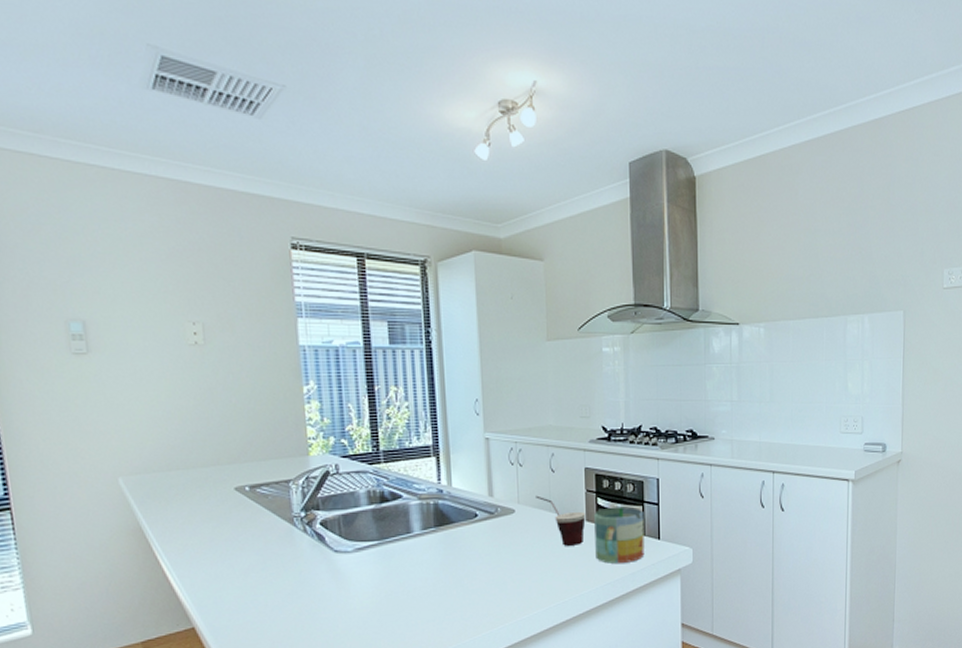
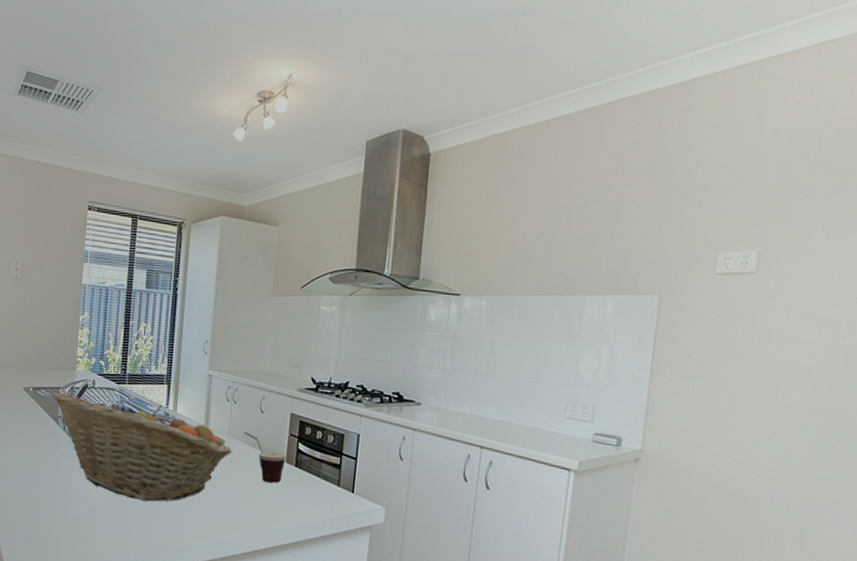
fruit basket: none [279,481,525,597] -> present [52,392,232,502]
mug: present [594,506,645,564] -> none [290,453,341,510]

